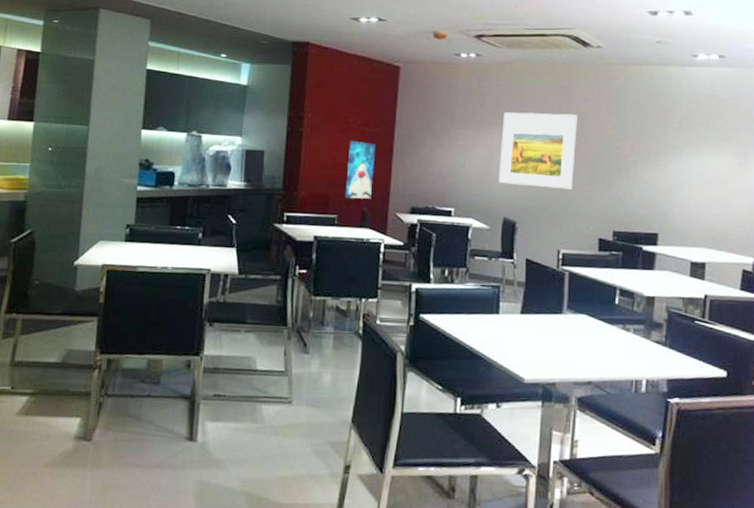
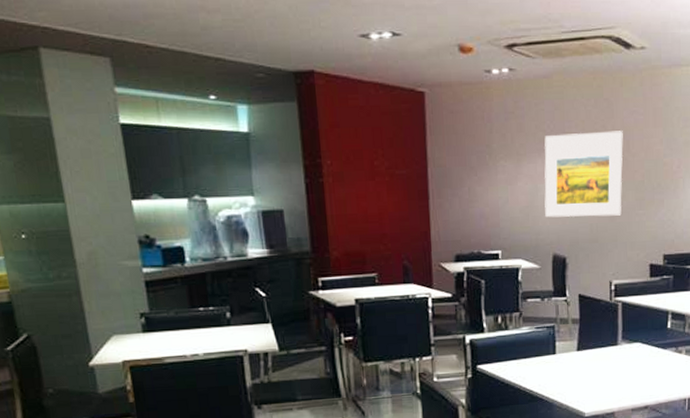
wall art: present [345,141,376,199] -> none [379,187,411,254]

